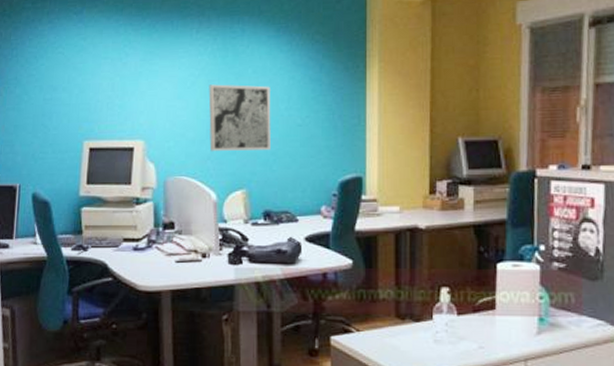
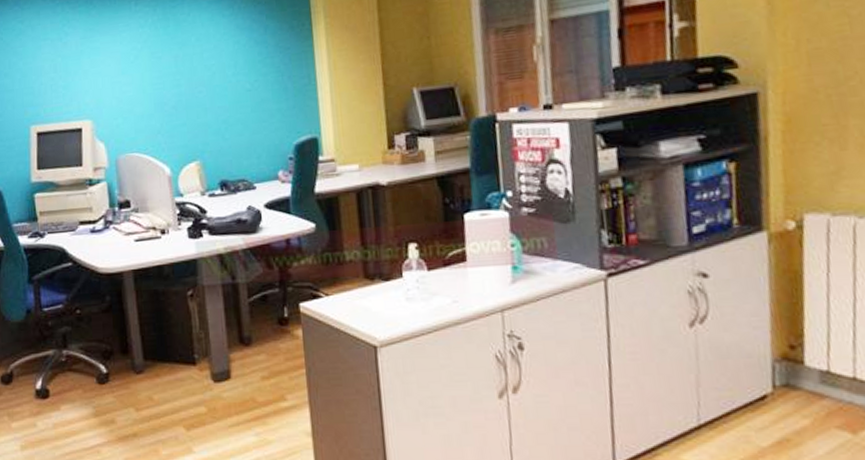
wall art: present [208,84,271,151] -> none [152,53,221,125]

